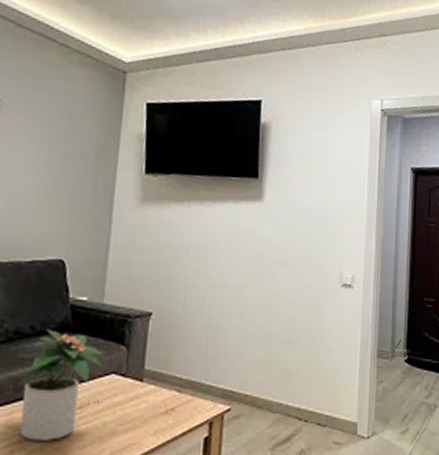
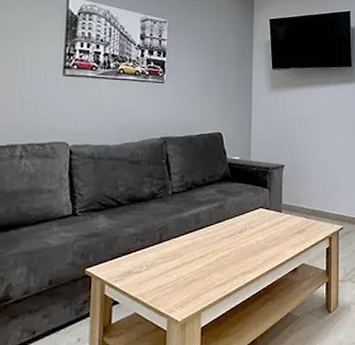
potted plant: present [18,329,104,441] -> none [197,180,255,256]

